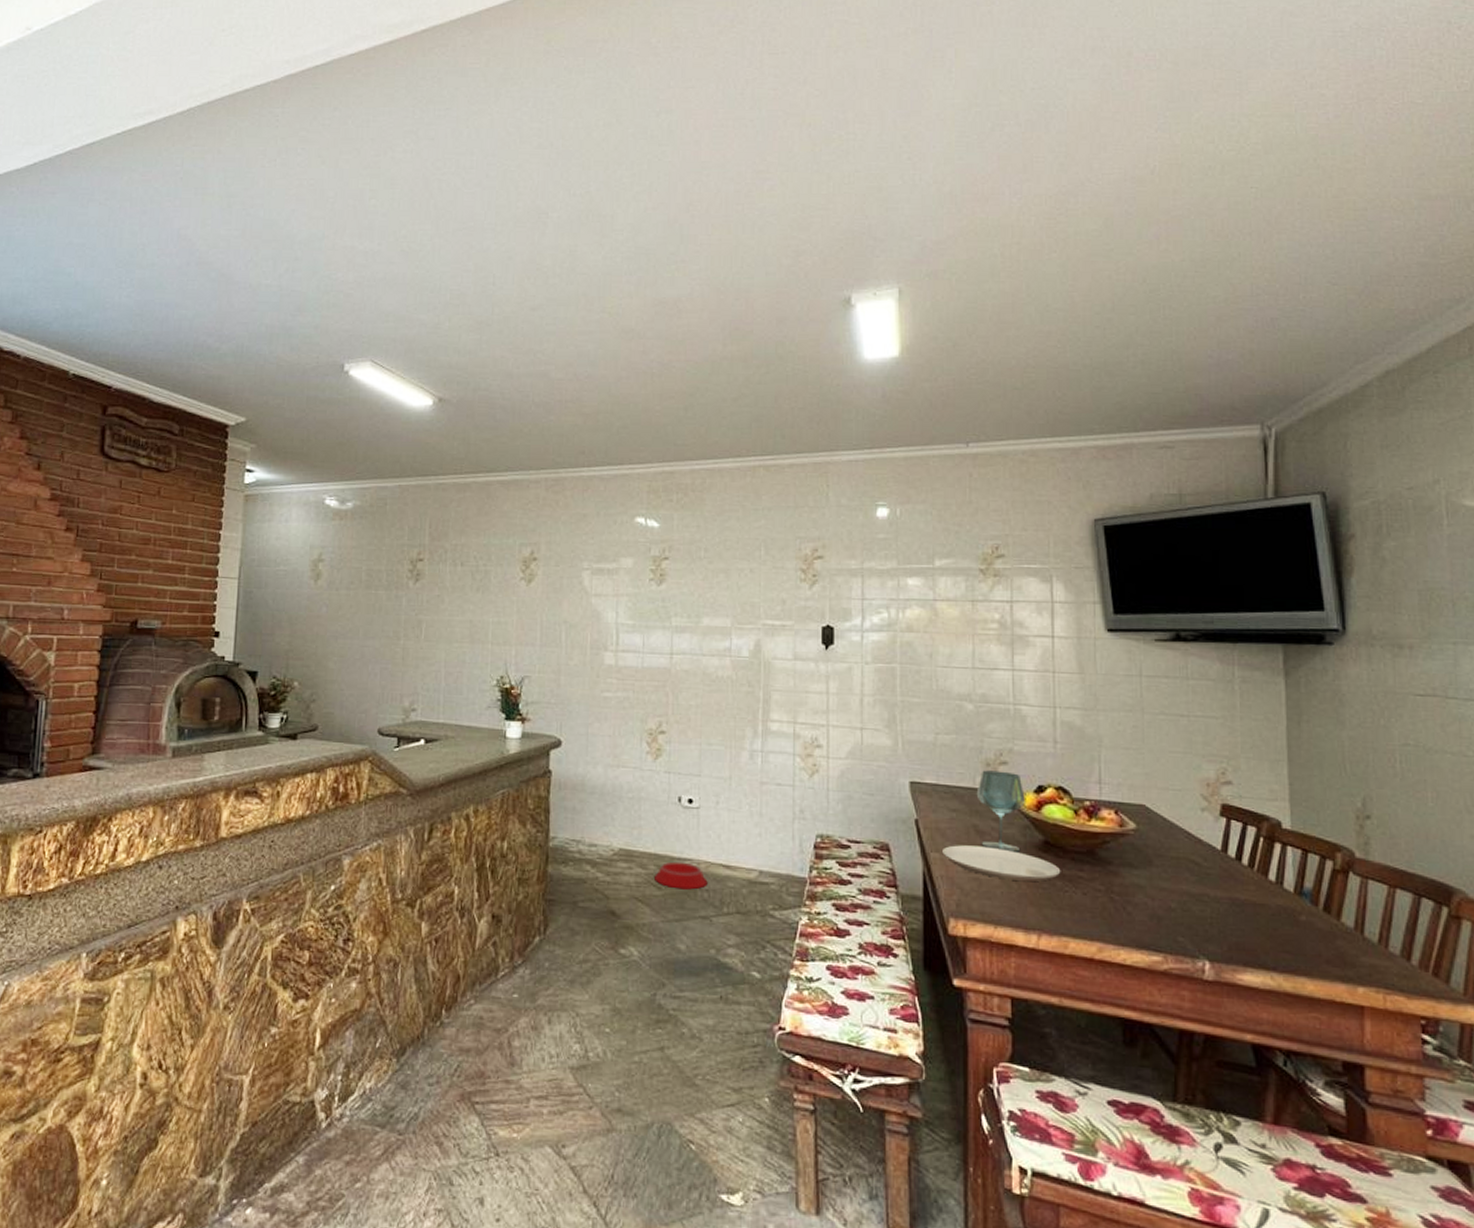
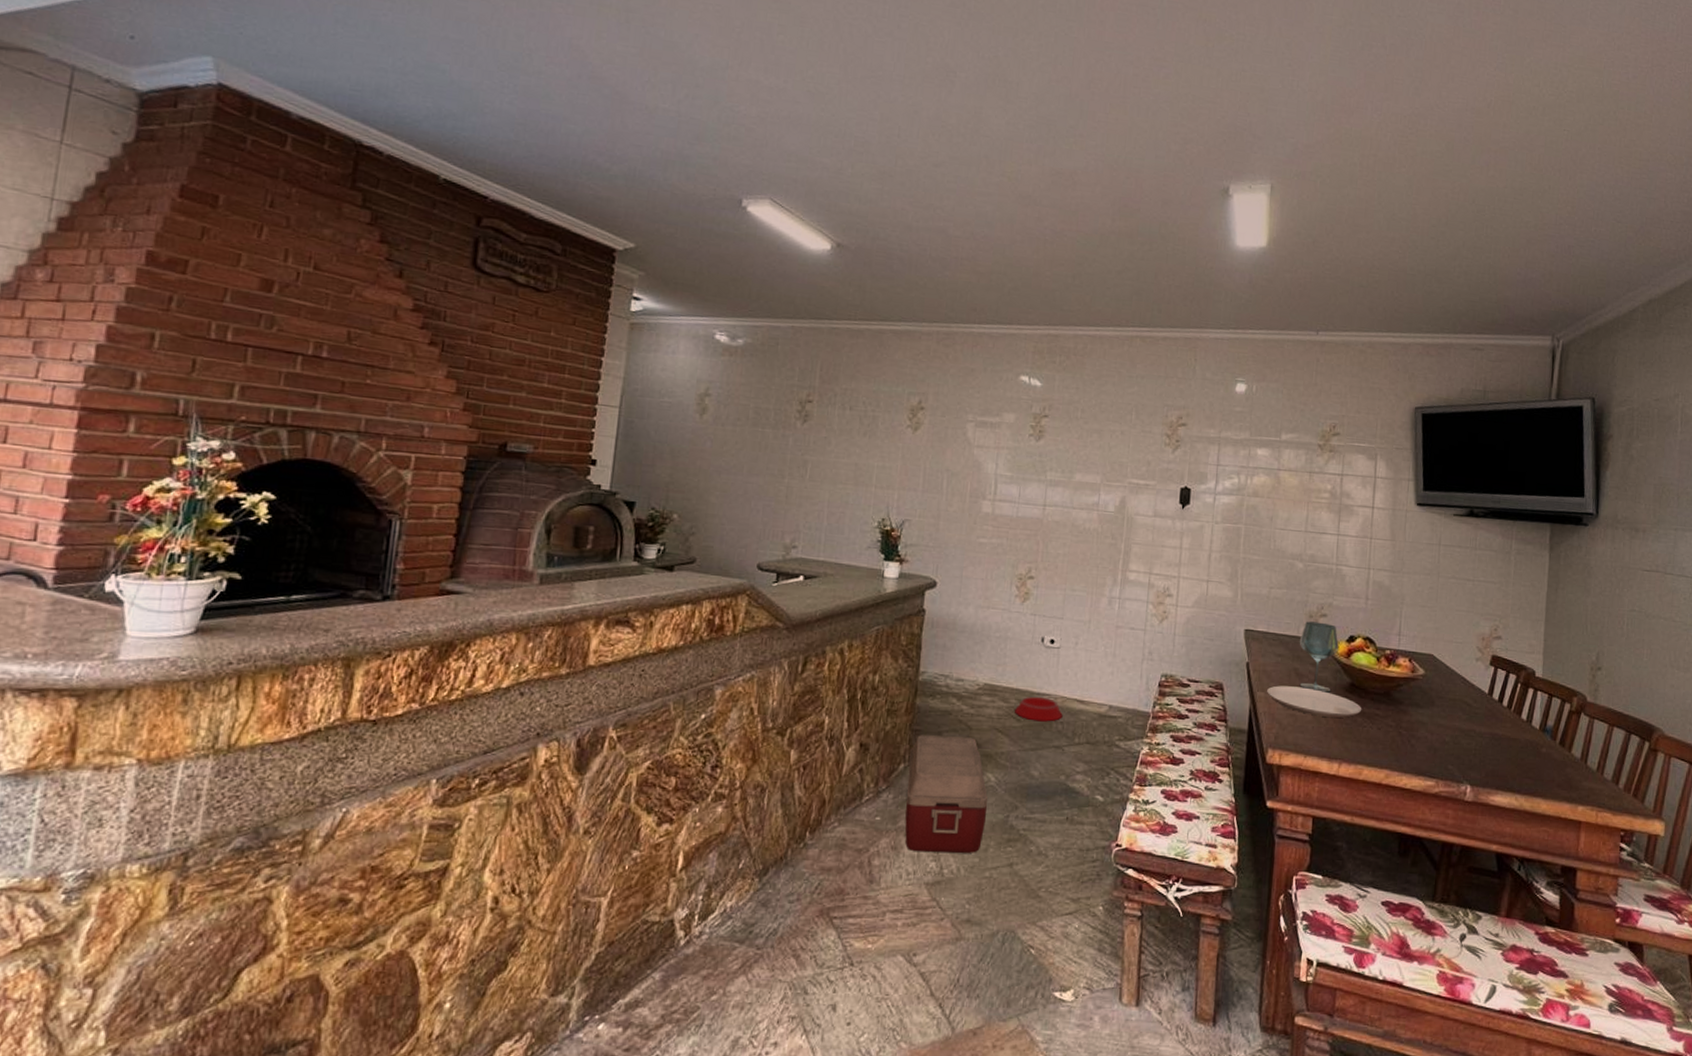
cooler: none [543,905,632,1035] -> present [905,735,988,853]

